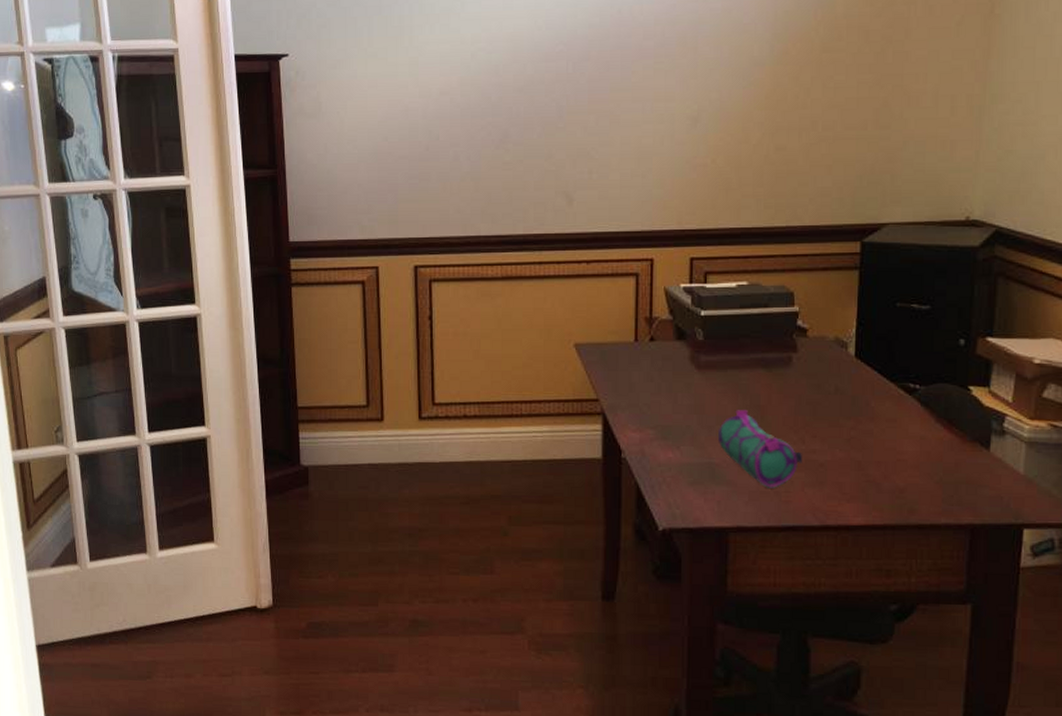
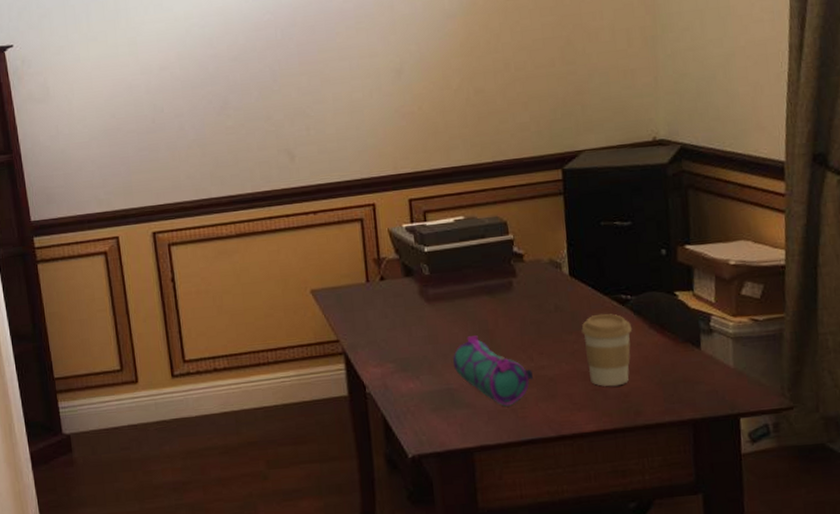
coffee cup: none [861,401,916,480] -> present [581,313,632,387]

